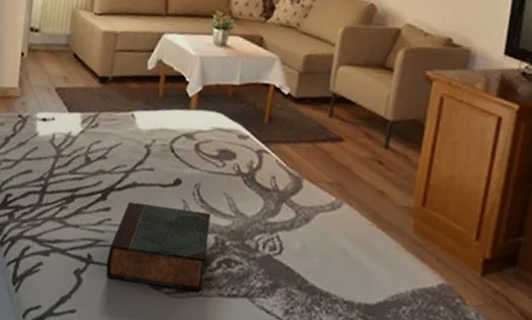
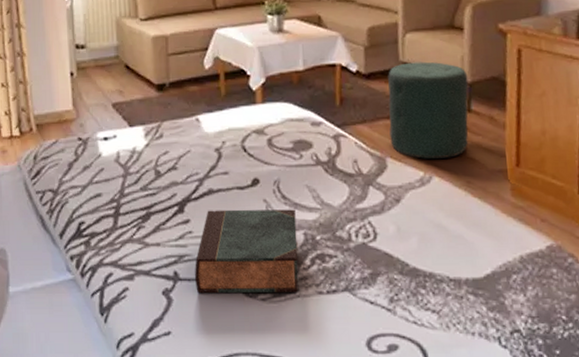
ottoman: none [309,93,391,189] -> present [388,61,469,160]

